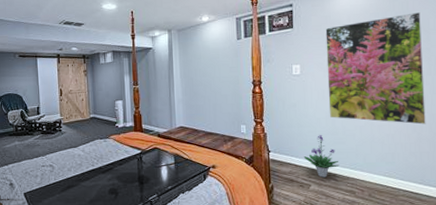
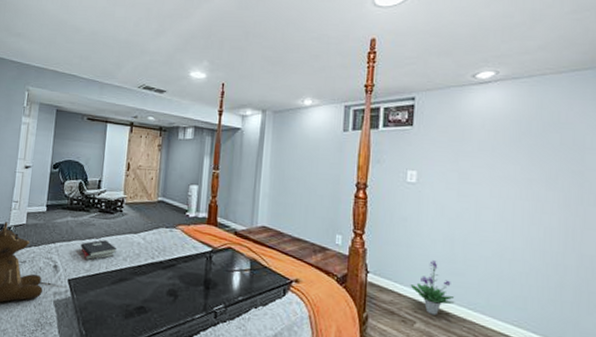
hardback book: none [30,157,61,175] -> present [81,240,116,261]
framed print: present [325,12,426,125] -> none [447,125,575,266]

